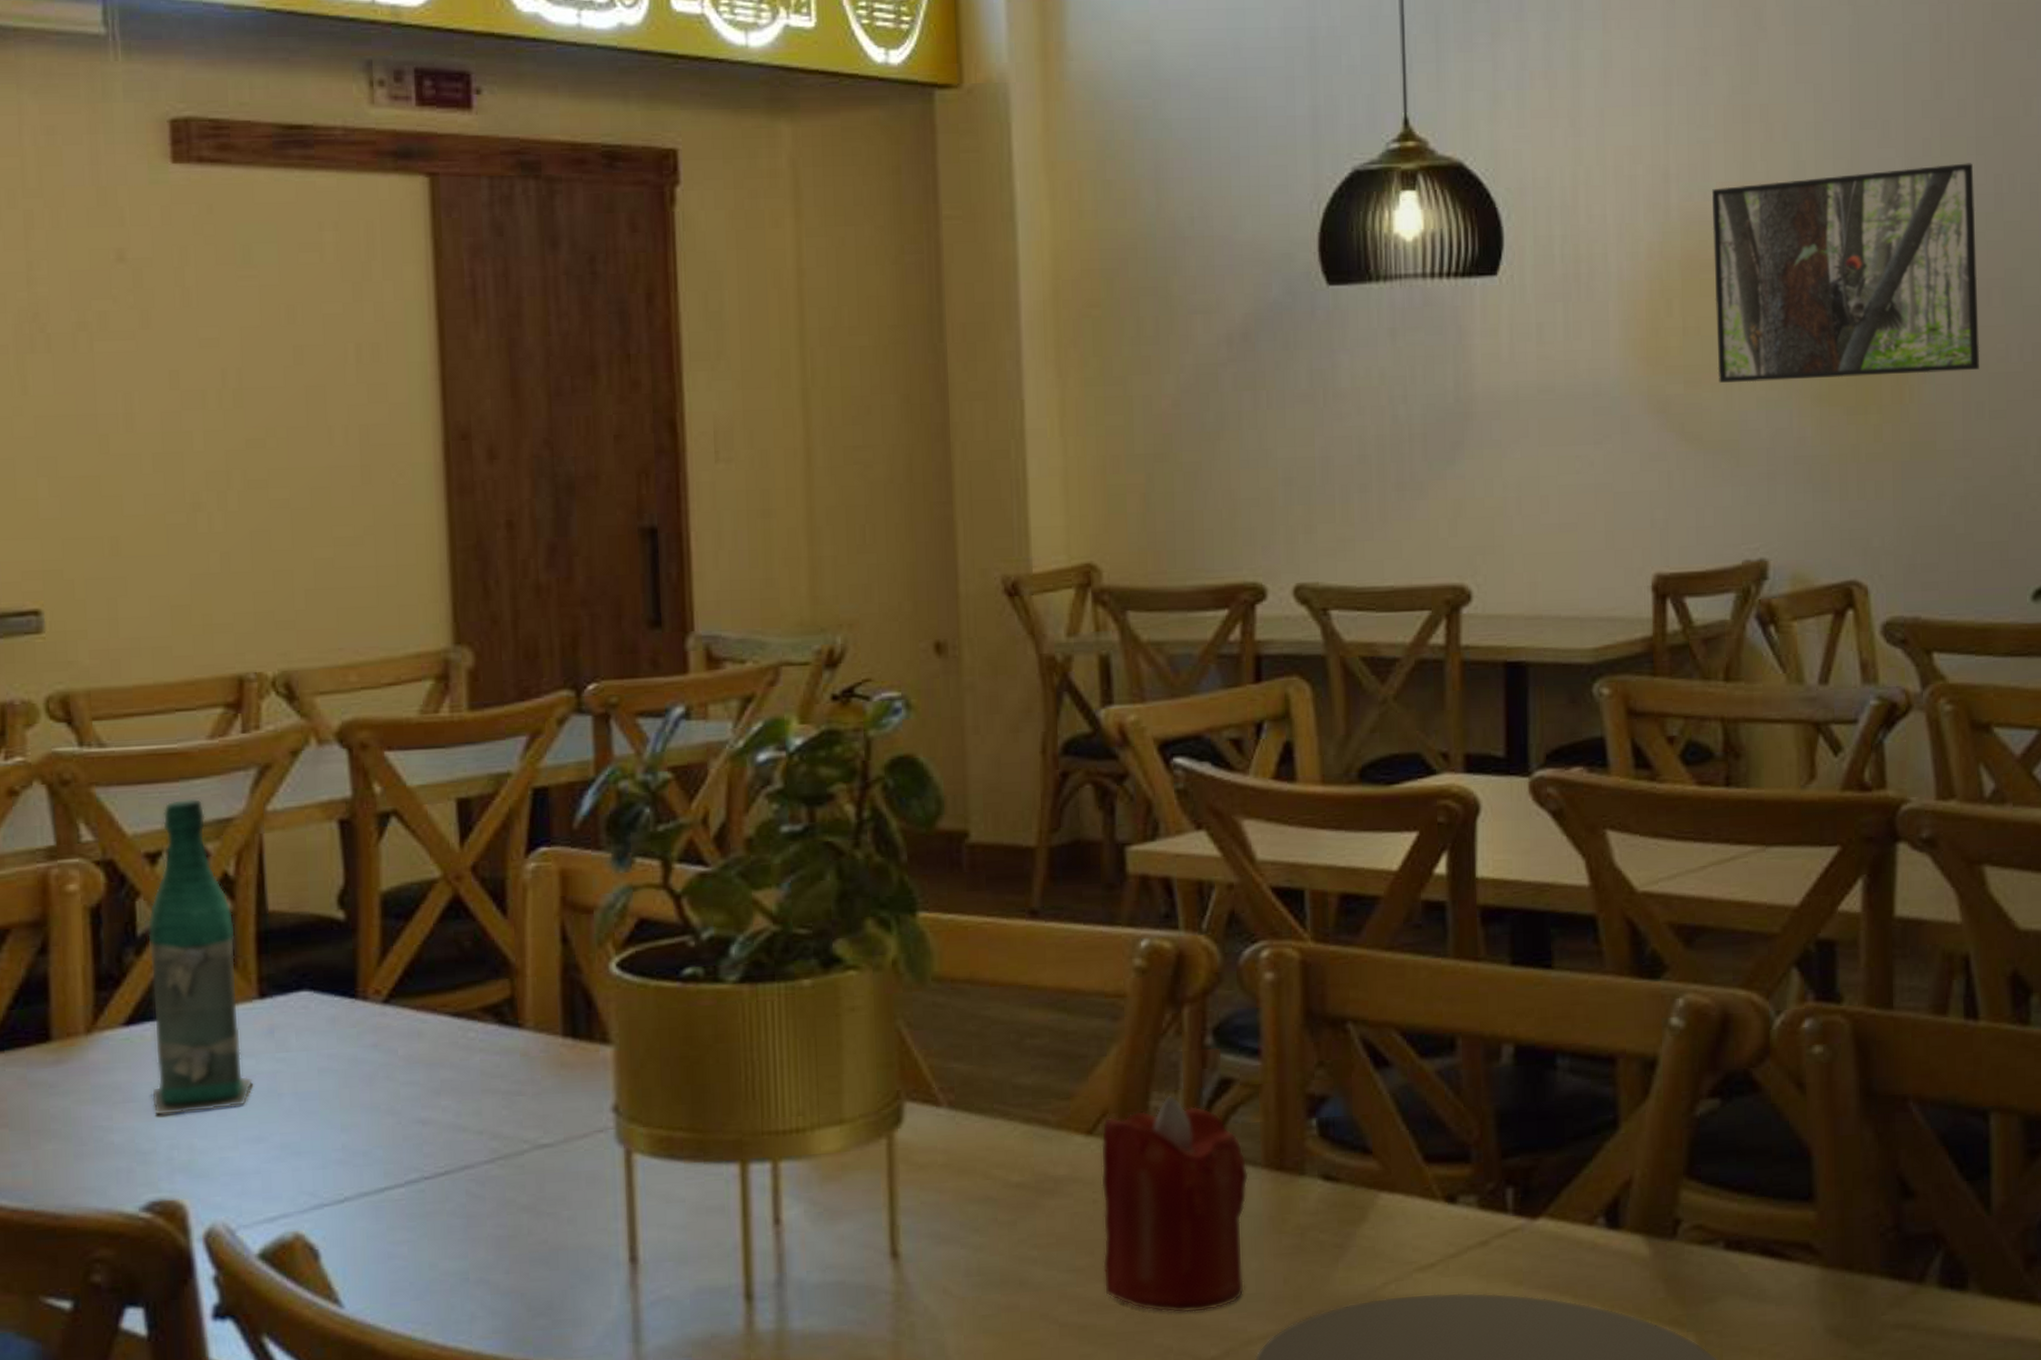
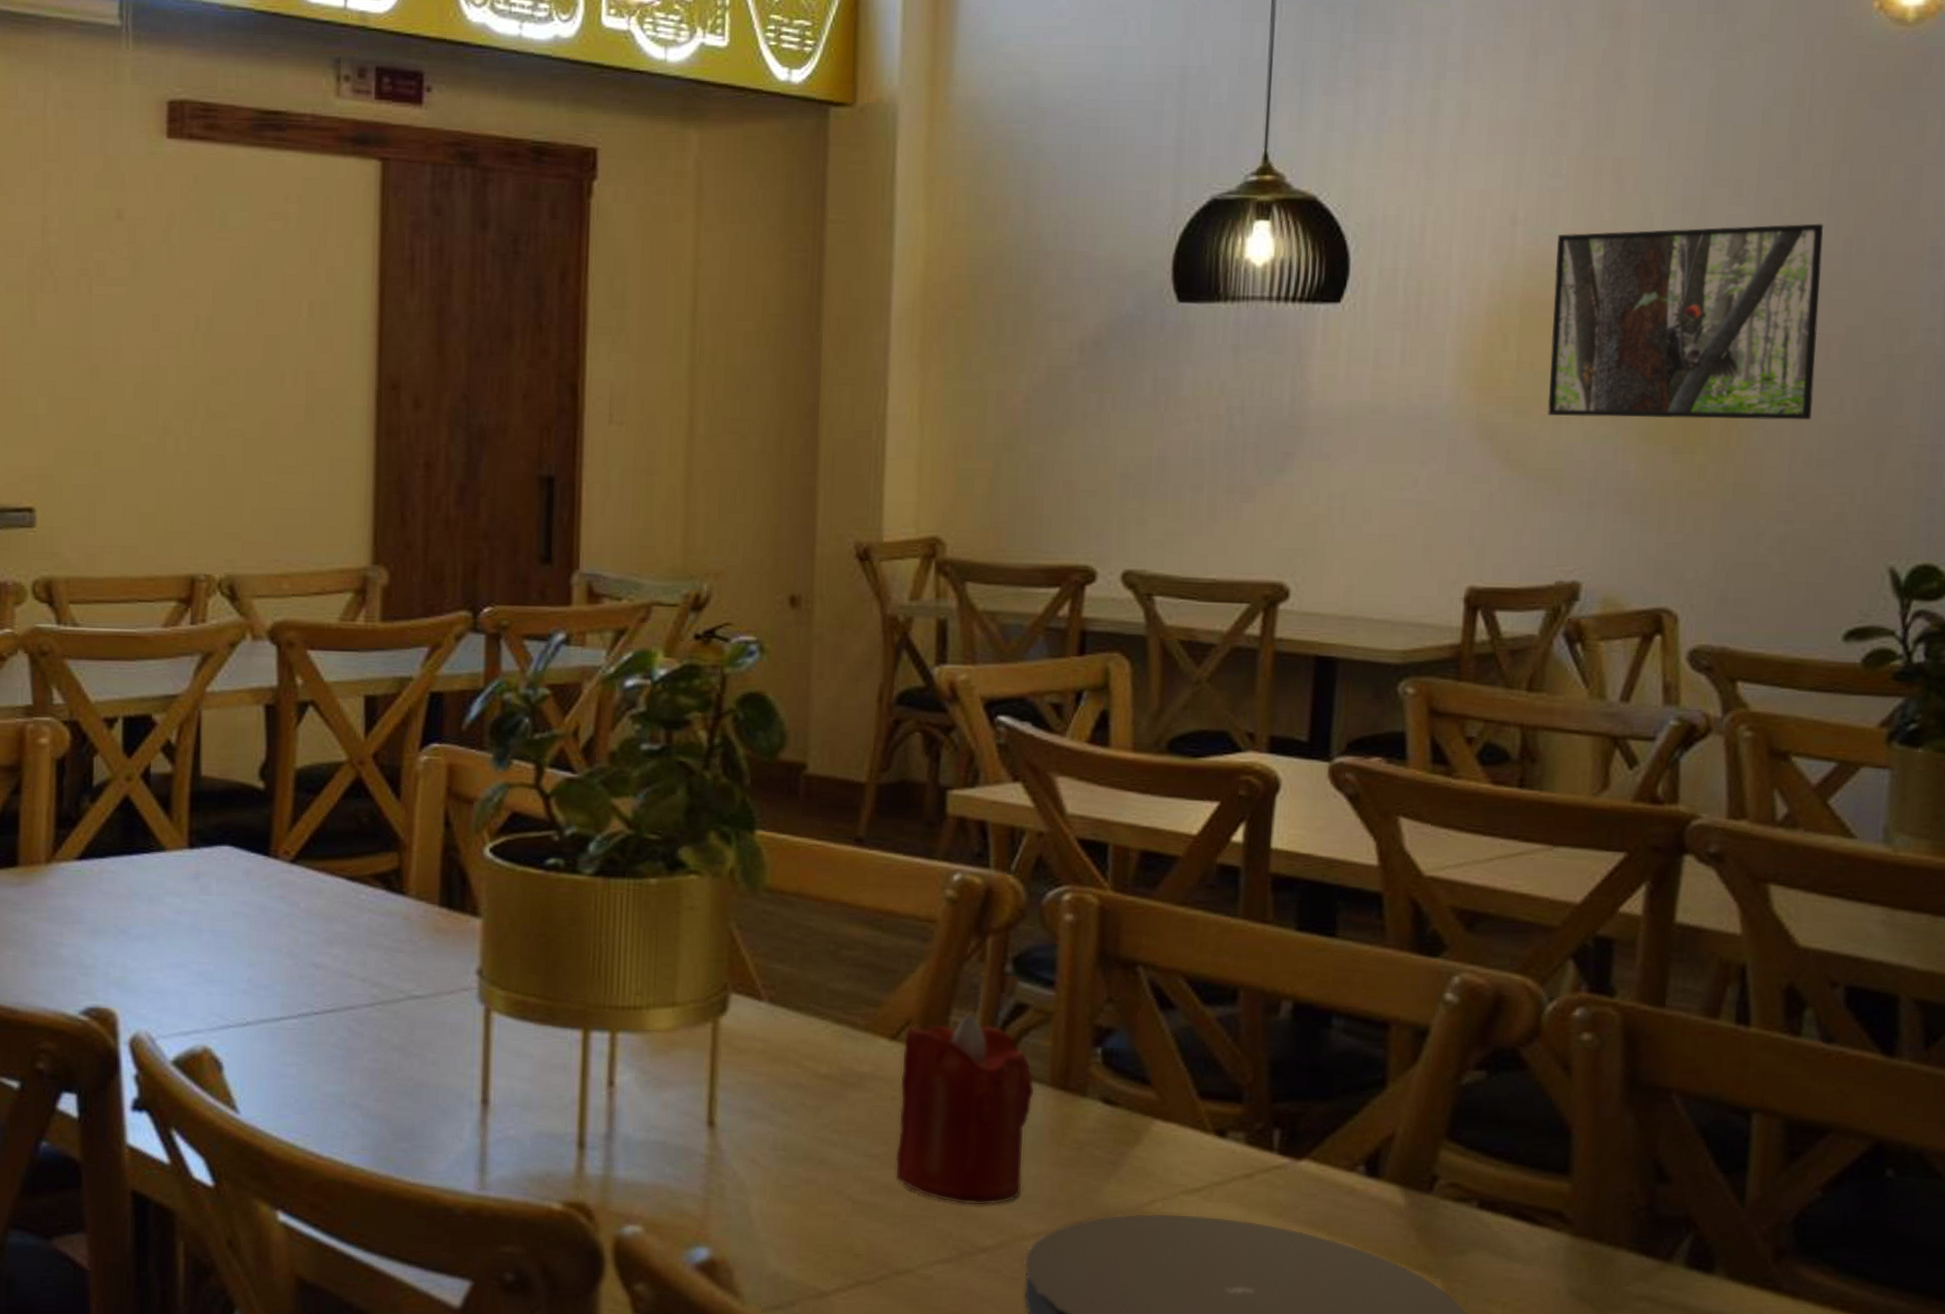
bottle: present [147,798,253,1116] -> none [96,675,178,938]

